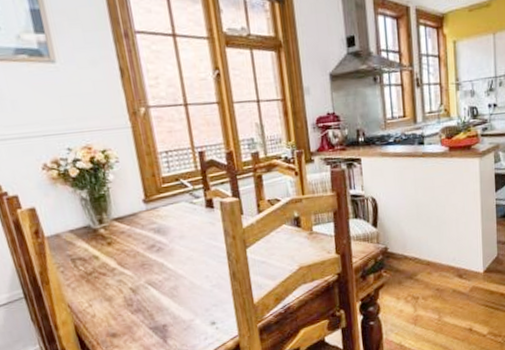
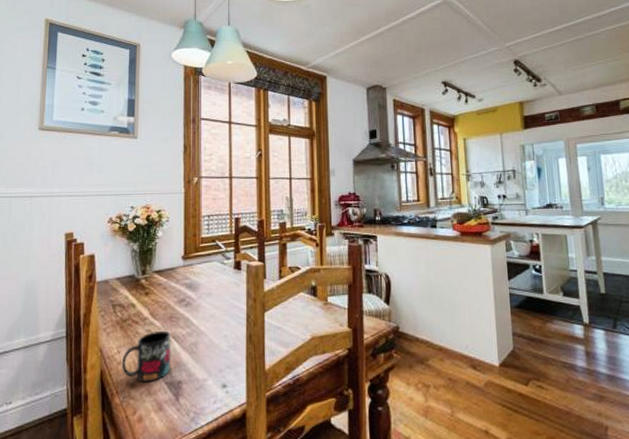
mug: none [95,278,153,331] -> present [121,330,171,383]

